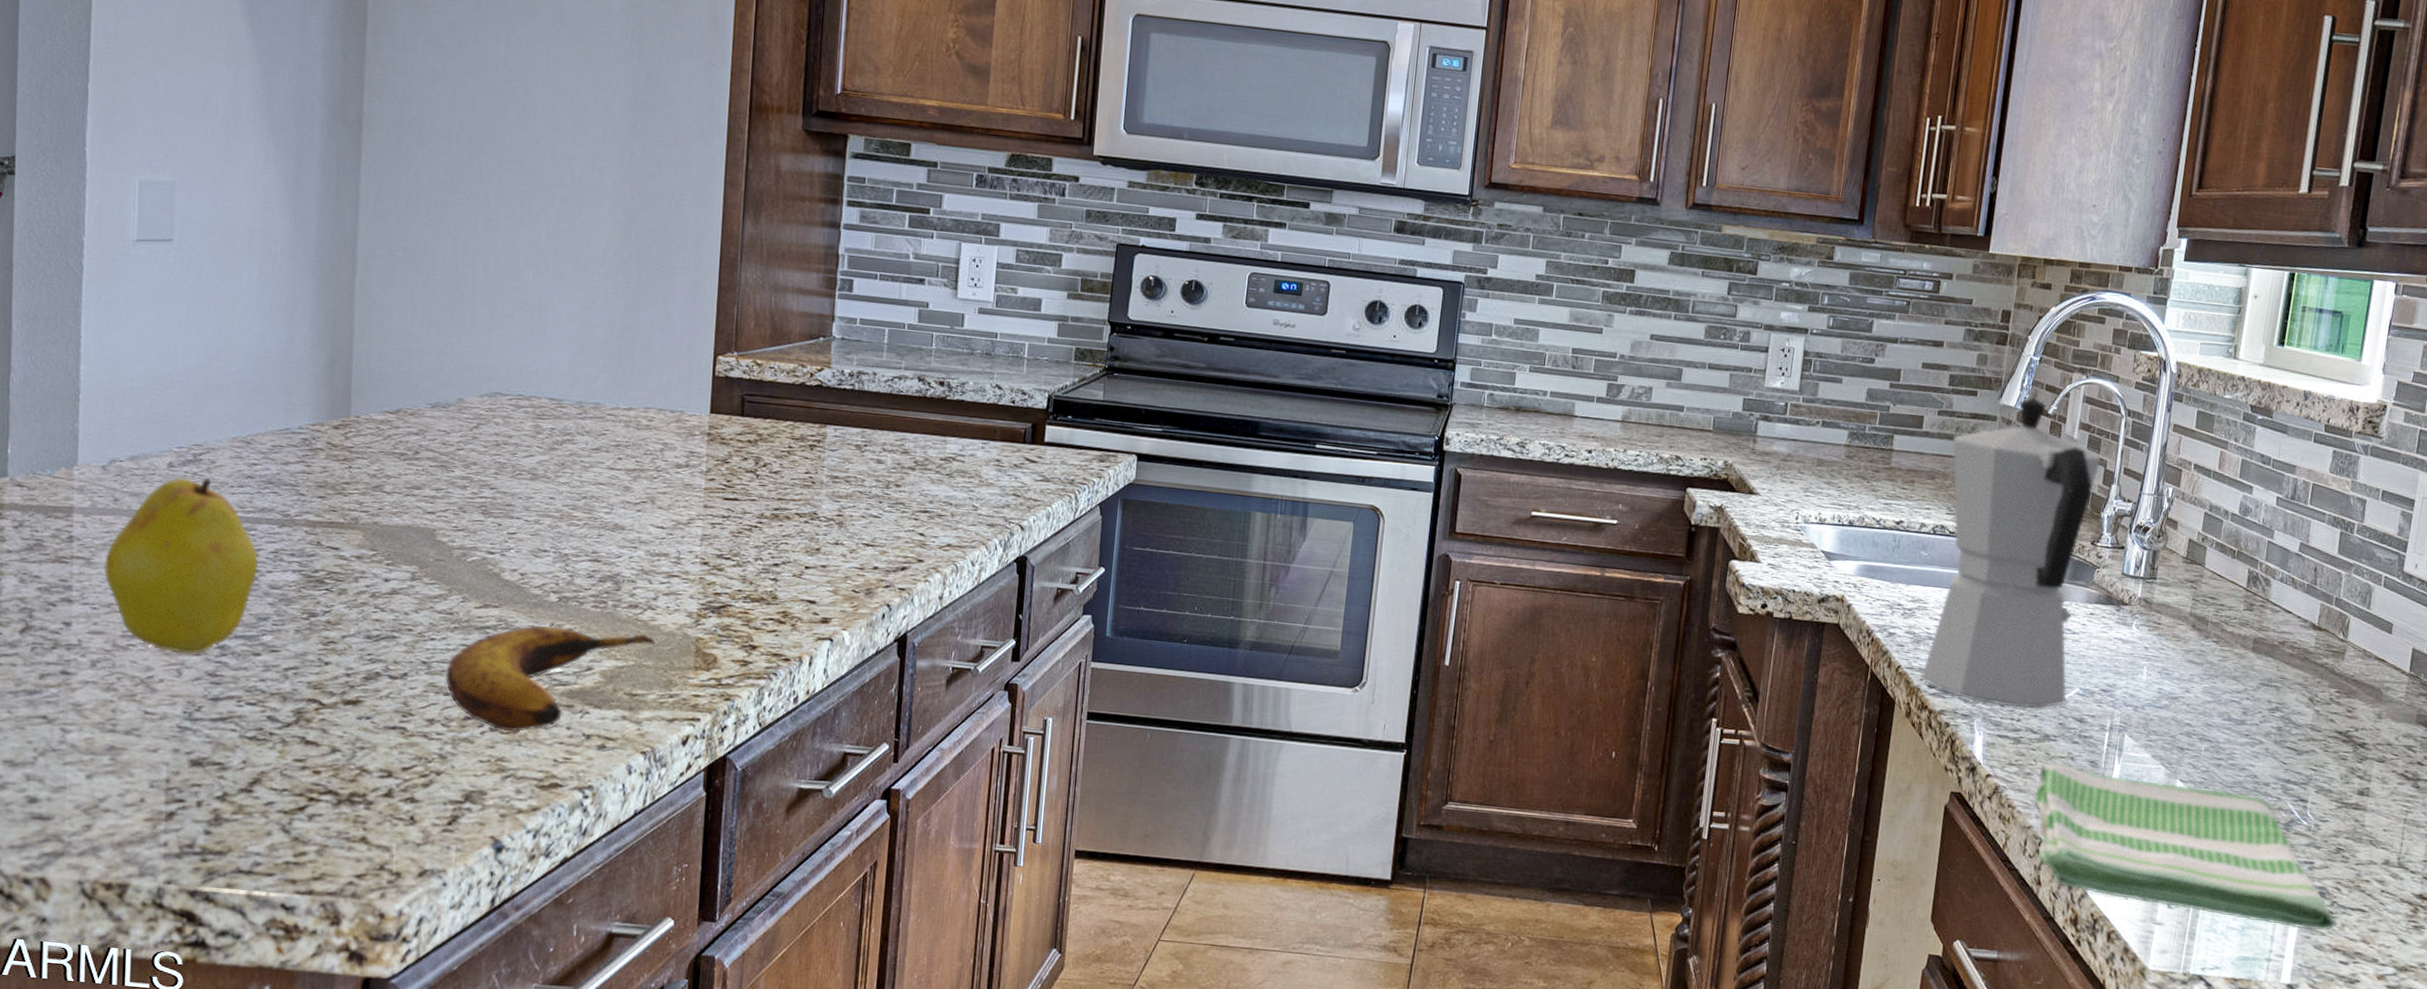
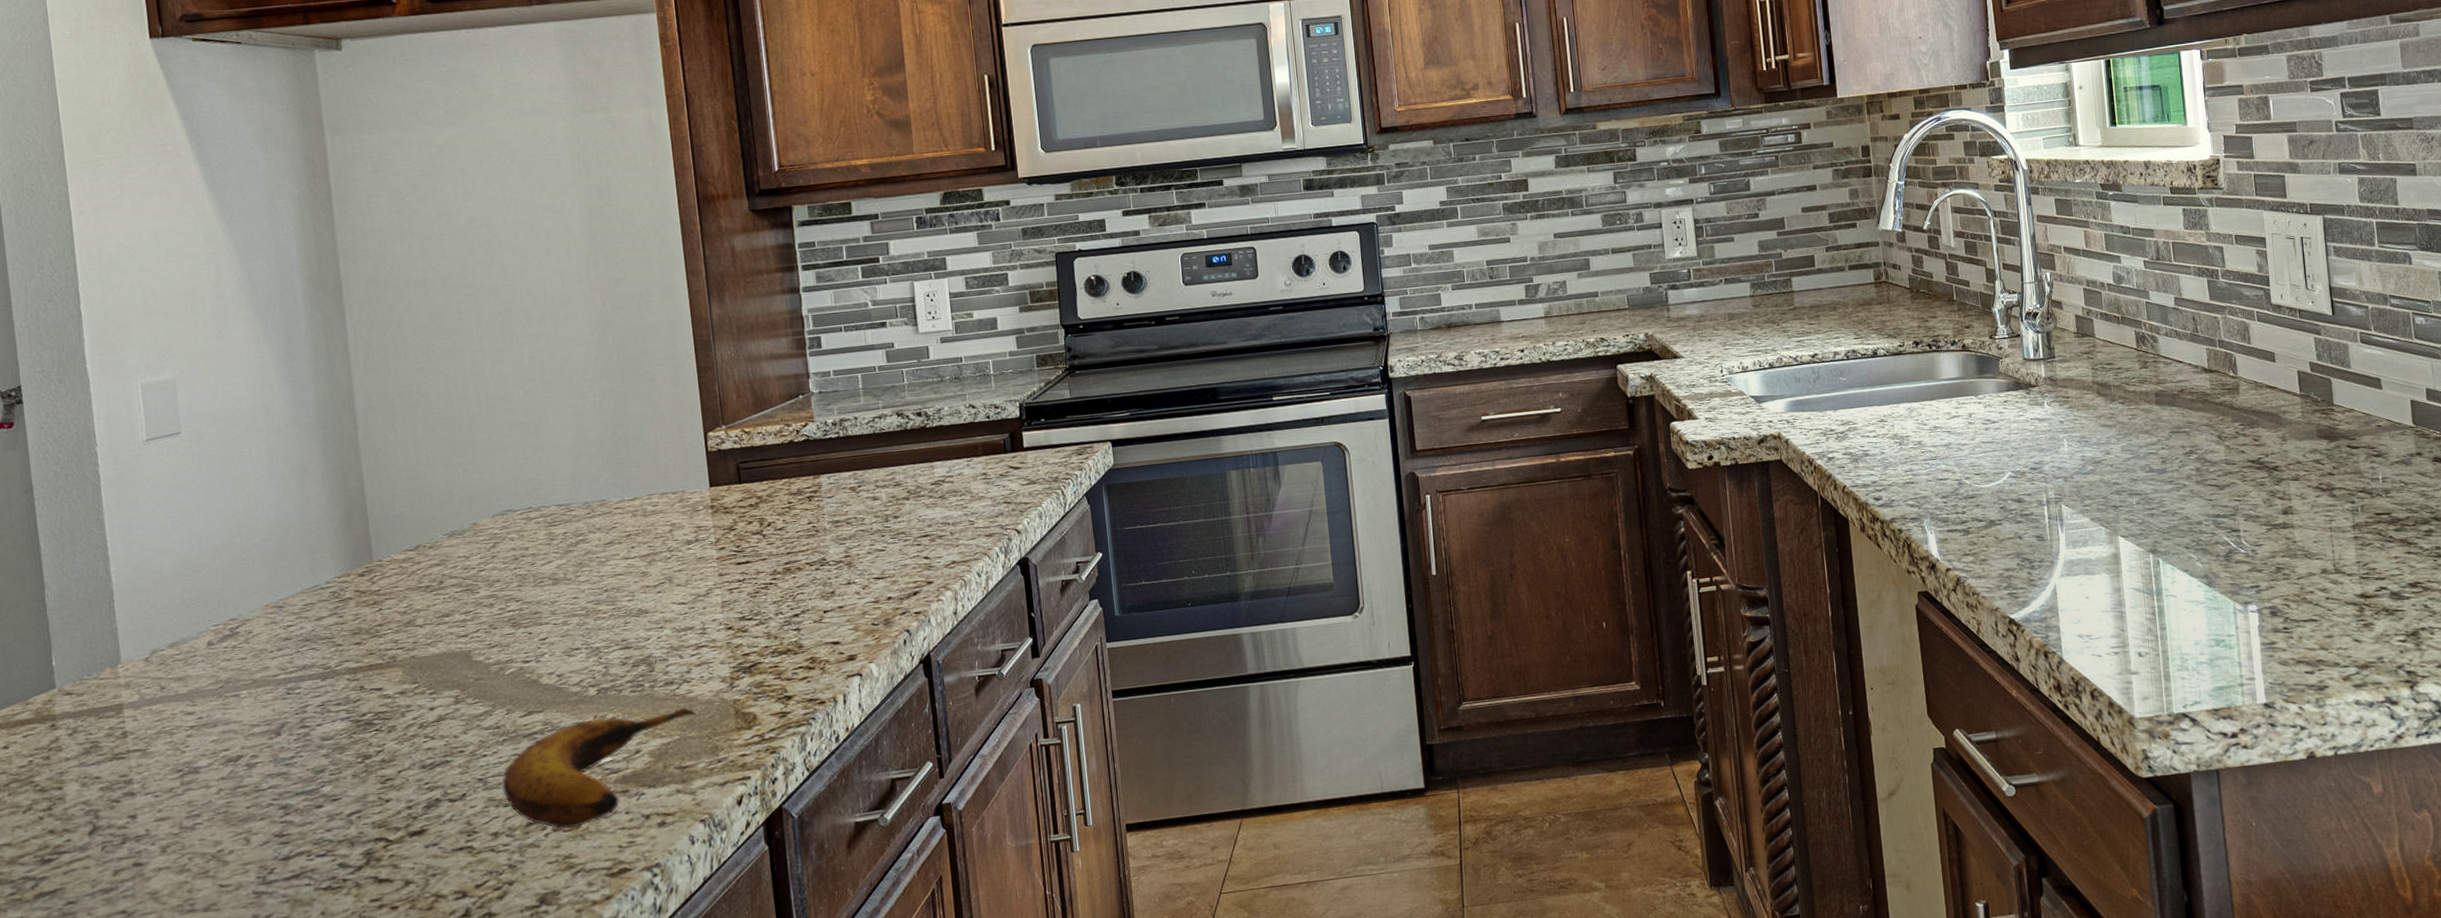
fruit: present [103,477,259,655] -> none [159,648,309,823]
moka pot: present [1920,397,2102,709] -> none [1845,217,2002,504]
dish towel: present [2034,763,2337,931] -> none [1992,536,2294,658]

